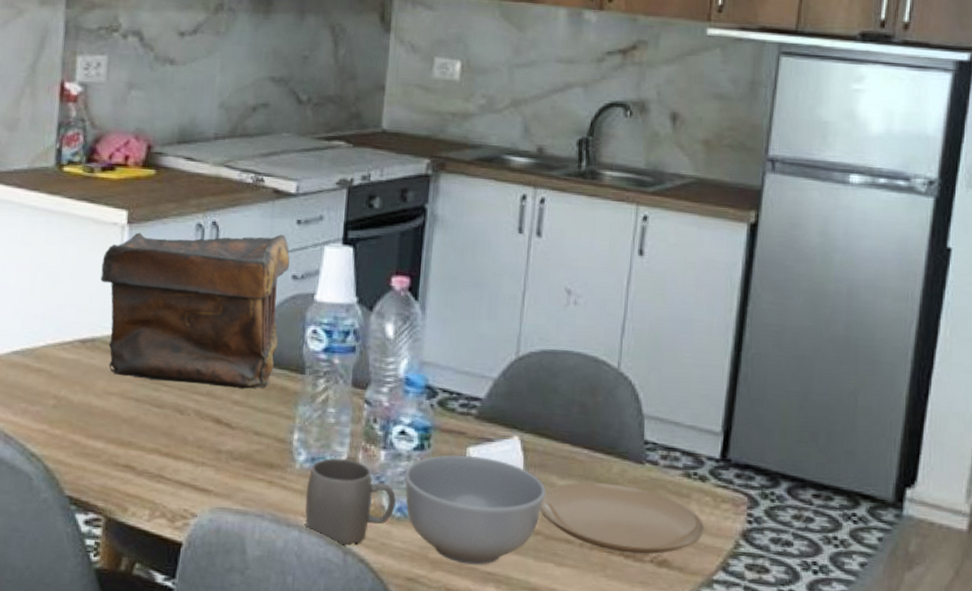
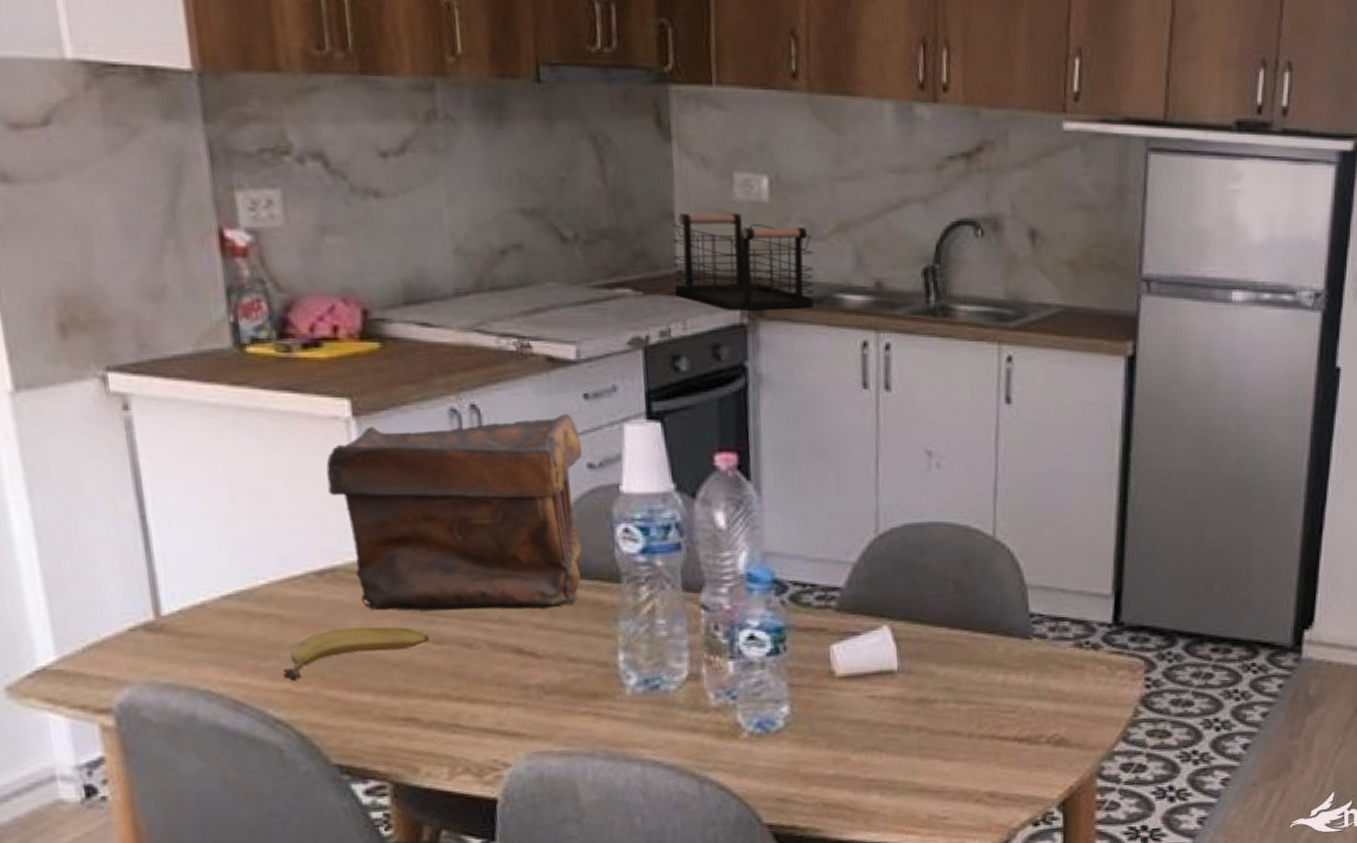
fruit: none [43,386,153,424] -> present [282,626,429,681]
mug: present [305,457,397,546] -> none [643,675,755,776]
dish rack: none [377,86,490,166] -> present [672,214,814,311]
bowl: present [404,455,546,565] -> none [760,654,926,774]
plate: present [540,482,705,554] -> none [921,664,1101,737]

